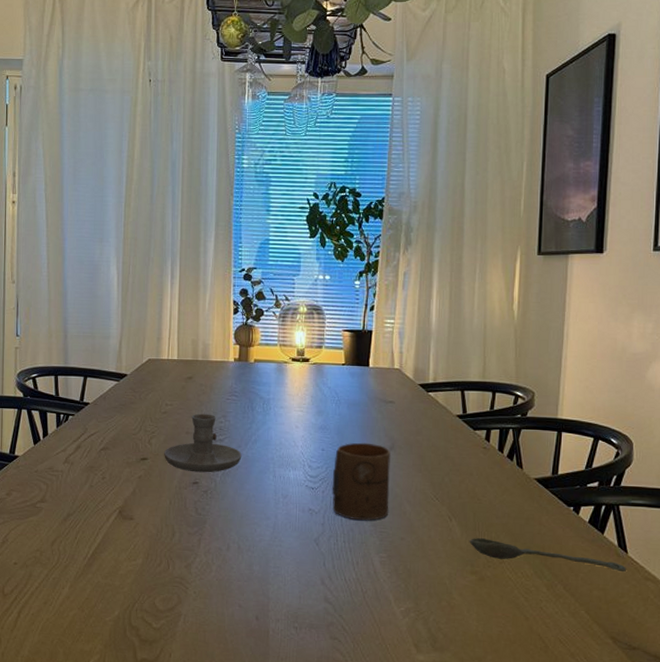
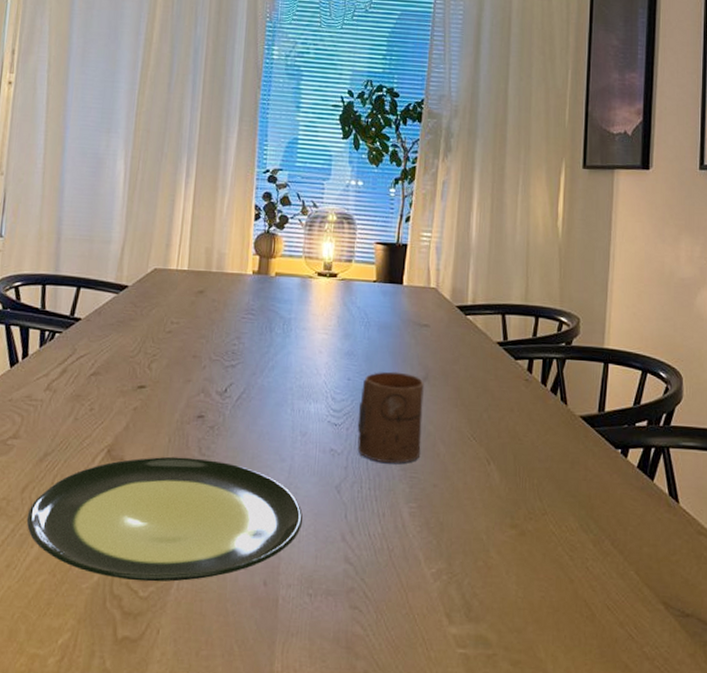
plate: none [57,516,288,616] -> present [26,456,304,582]
candle holder: present [164,413,242,473] -> none [165,334,256,405]
spoon: present [469,537,627,571] -> none [509,484,679,524]

